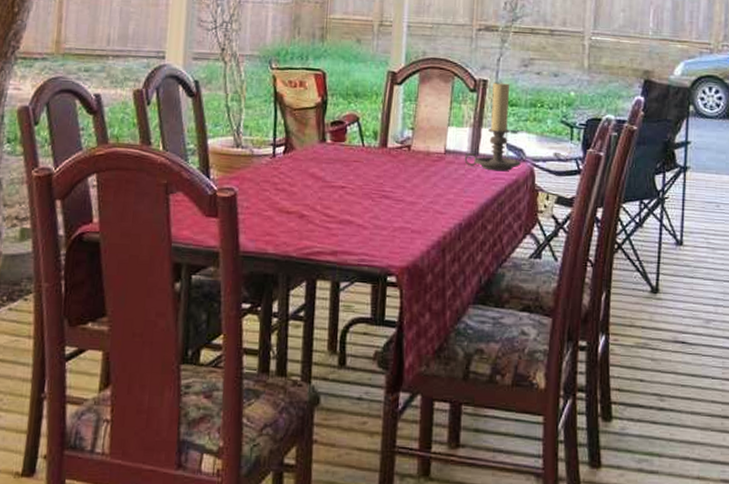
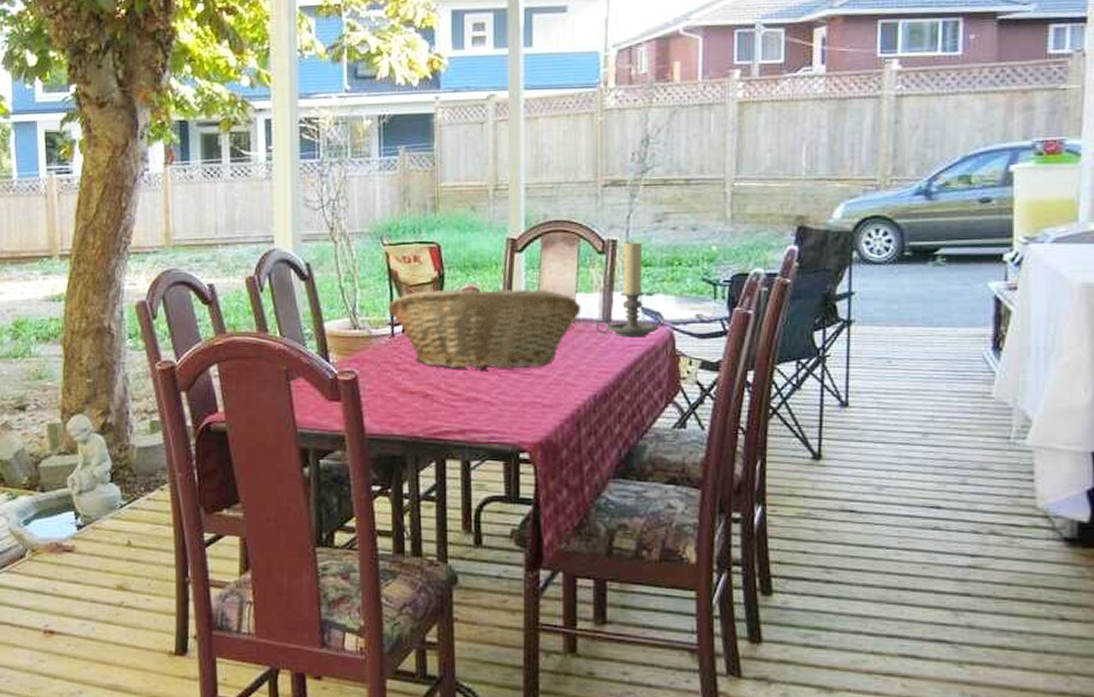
fruit basket: none [271,115,453,195] -> present [388,288,582,369]

